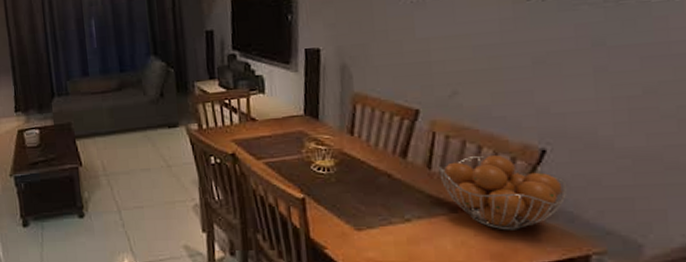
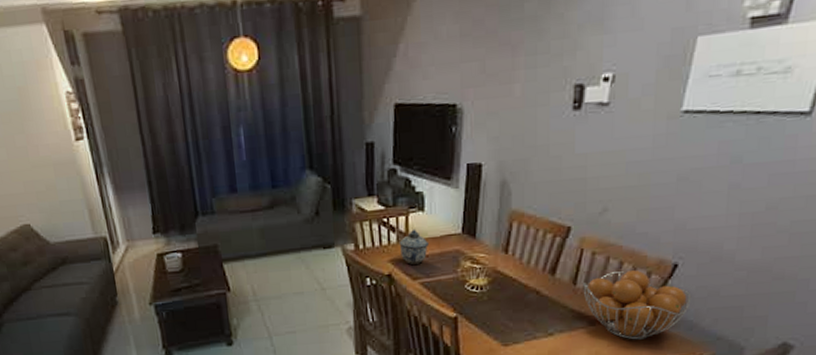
lidded jar: none [241,110,271,144] -> present [399,229,428,264]

